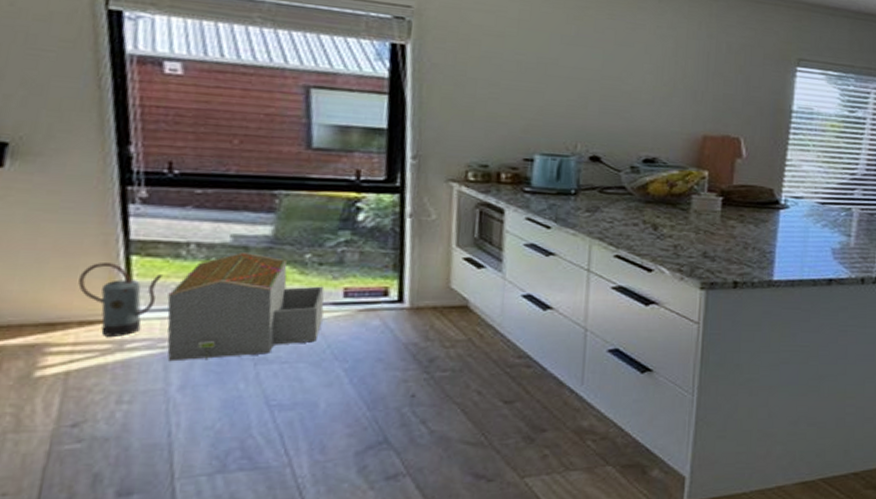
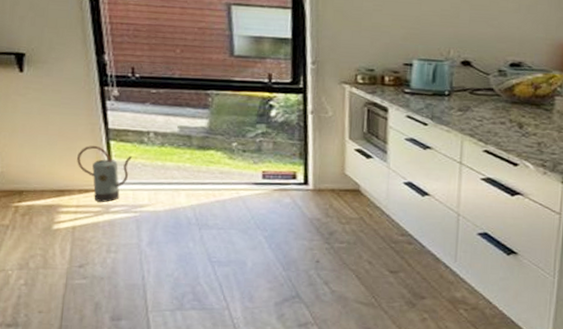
architectural model: present [167,252,325,362] -> none [136,140,248,224]

